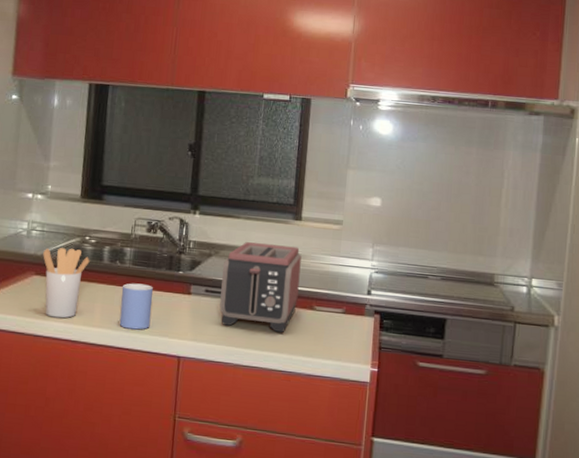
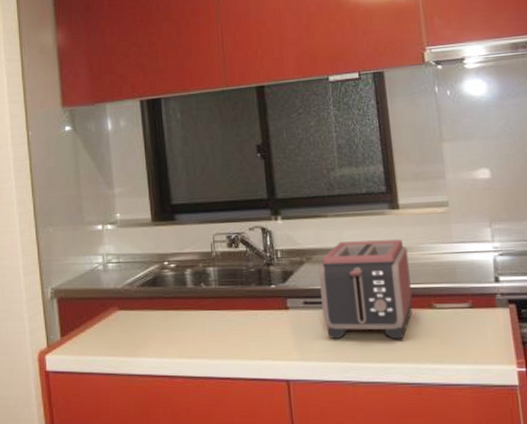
utensil holder: present [43,248,90,318] -> none [123,277,173,353]
mug: present [119,283,153,330] -> none [211,304,250,356]

